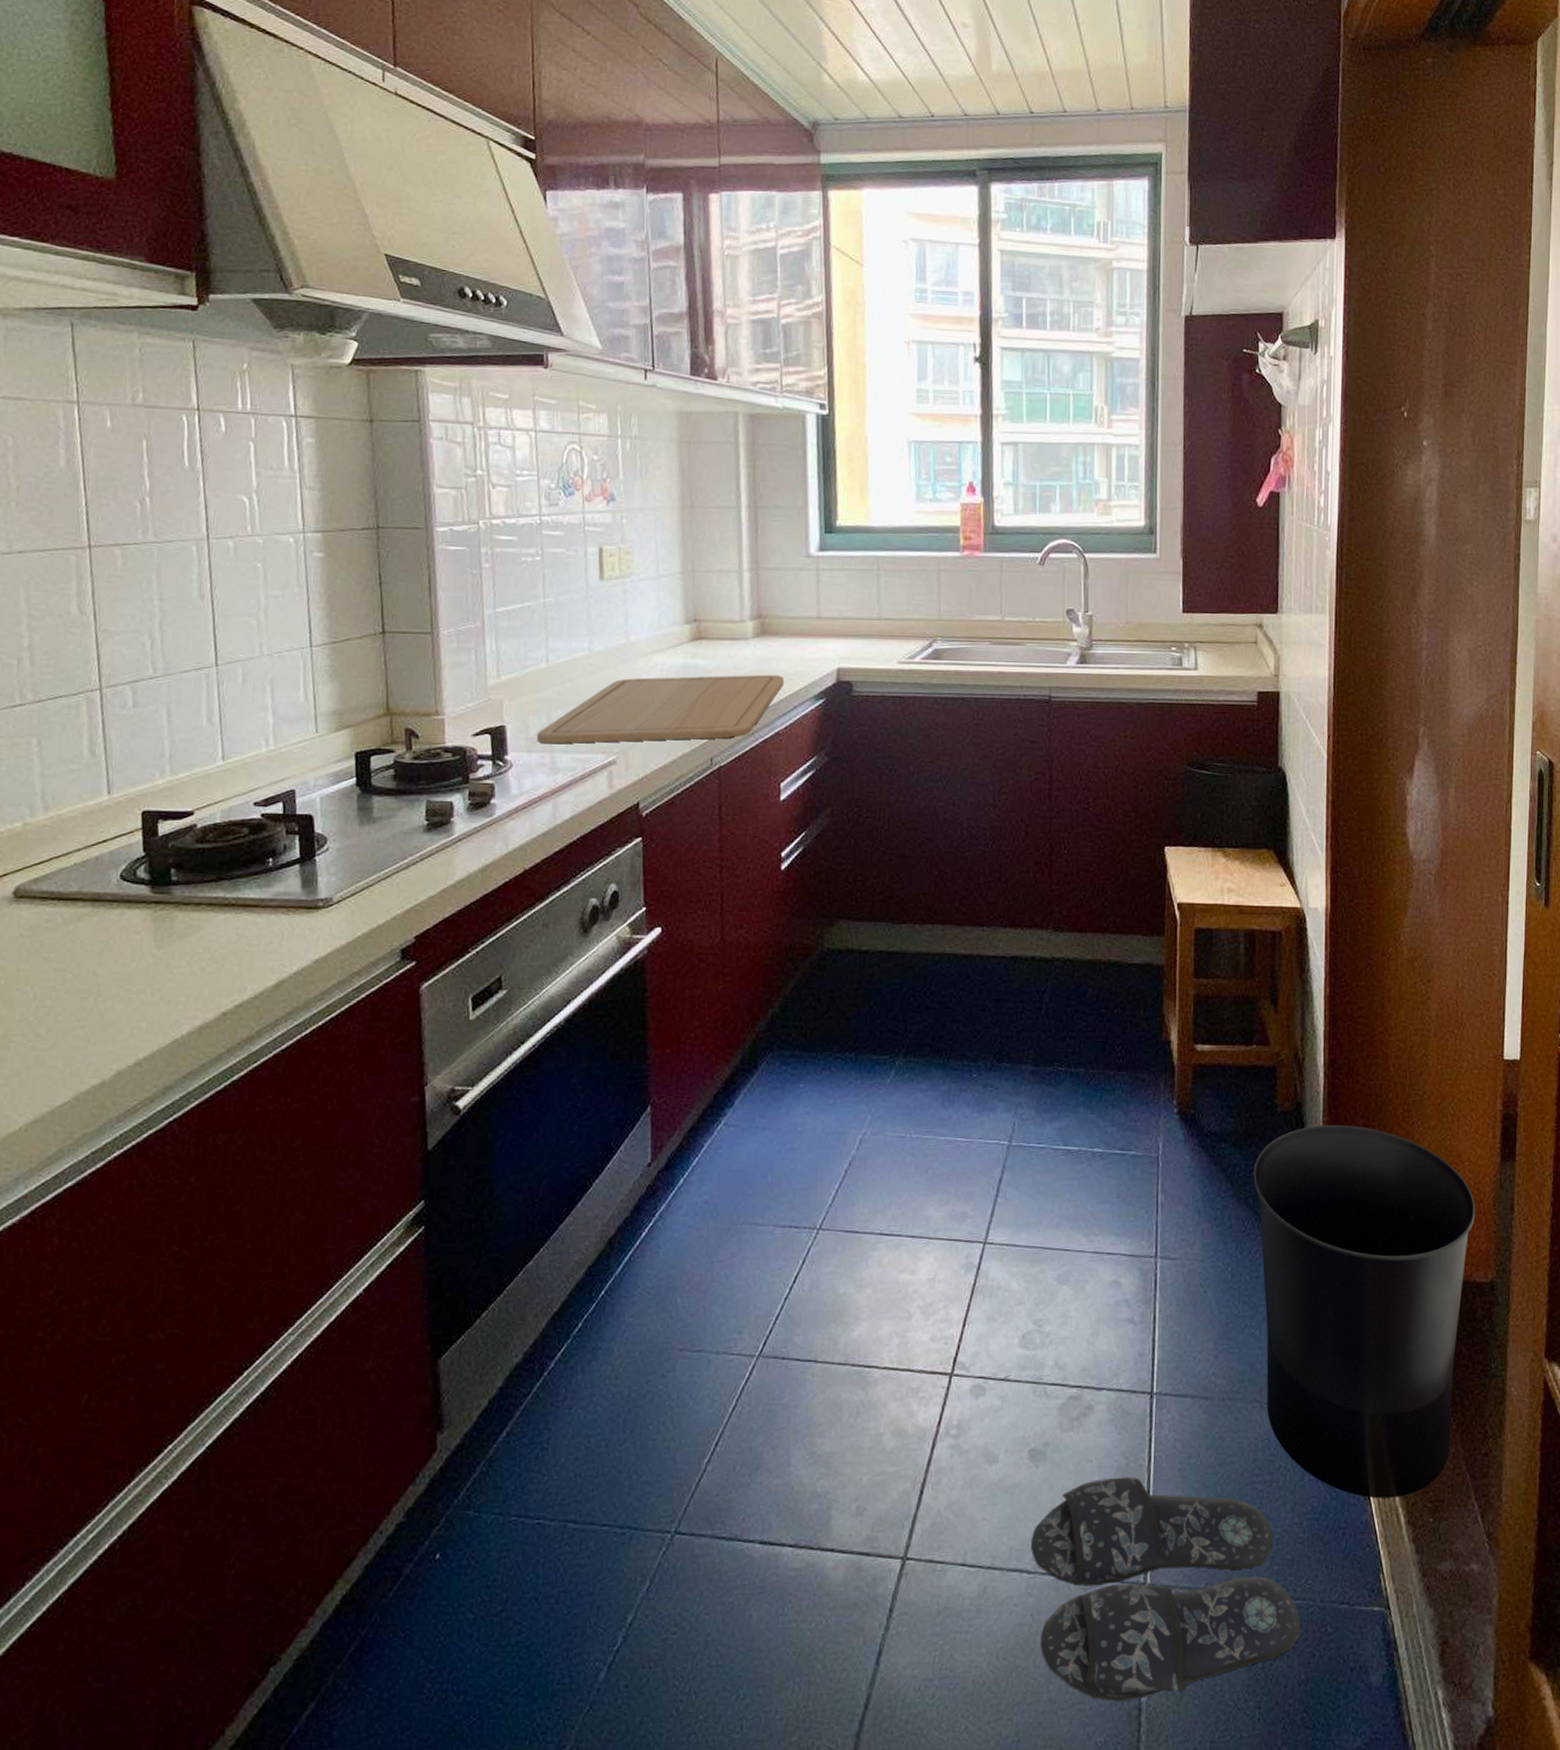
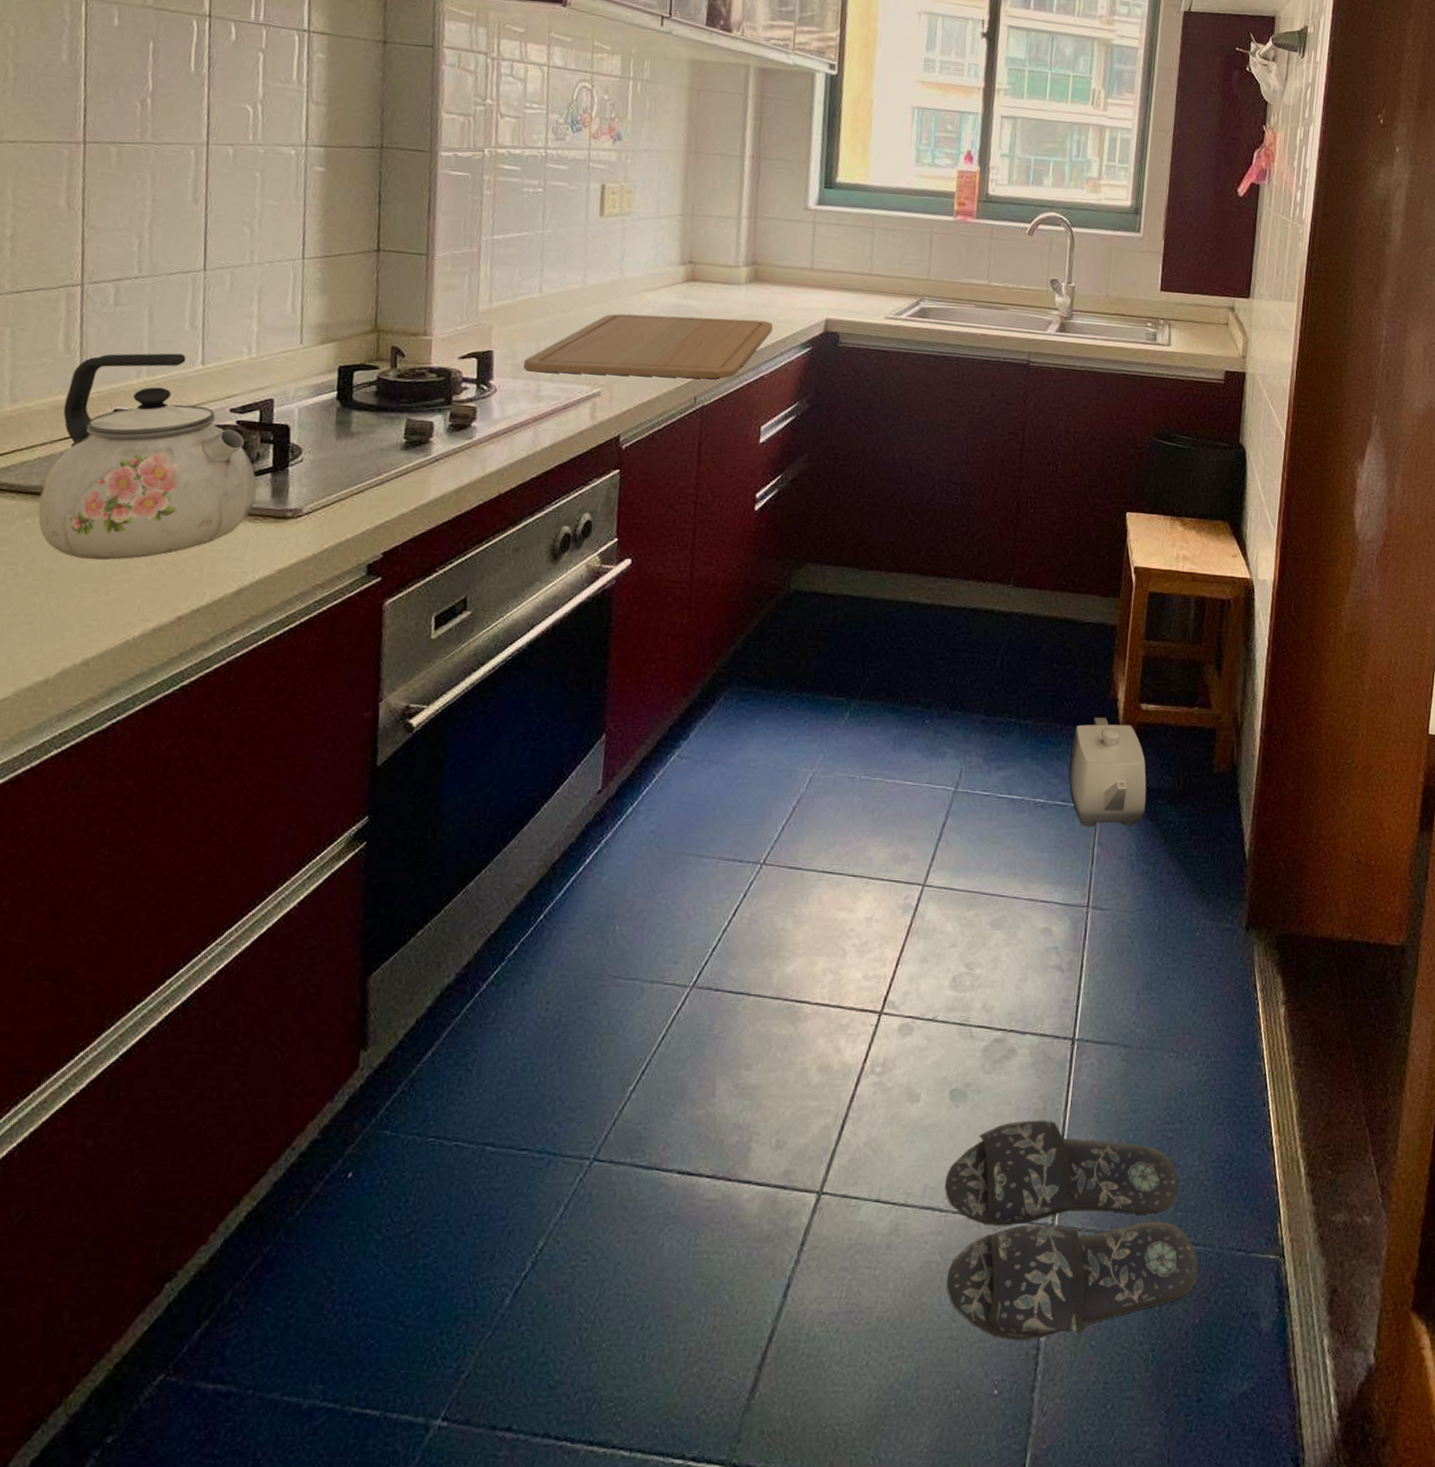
kettle: none [79,751,287,960] -> present [38,353,257,560]
teapot: none [1125,1060,1209,1175] -> present [1068,717,1147,827]
waste bin: present [1253,1124,1475,1498] -> none [1182,787,1392,1150]

